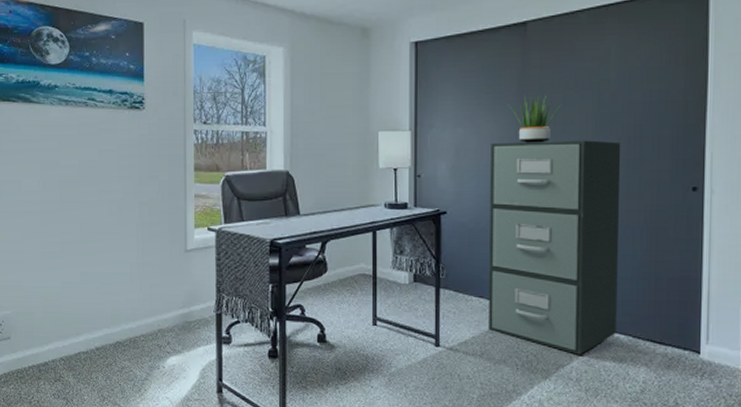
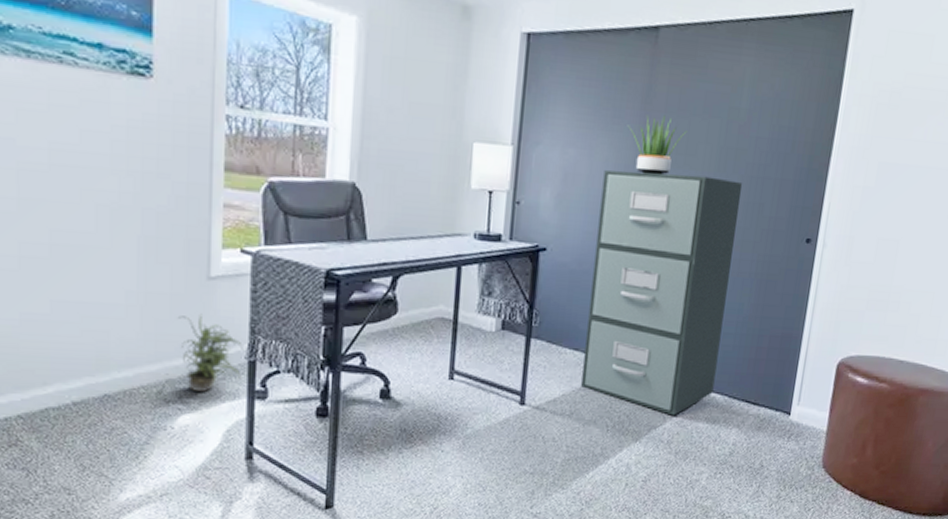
potted plant: none [166,278,213,338] -> present [179,313,244,392]

